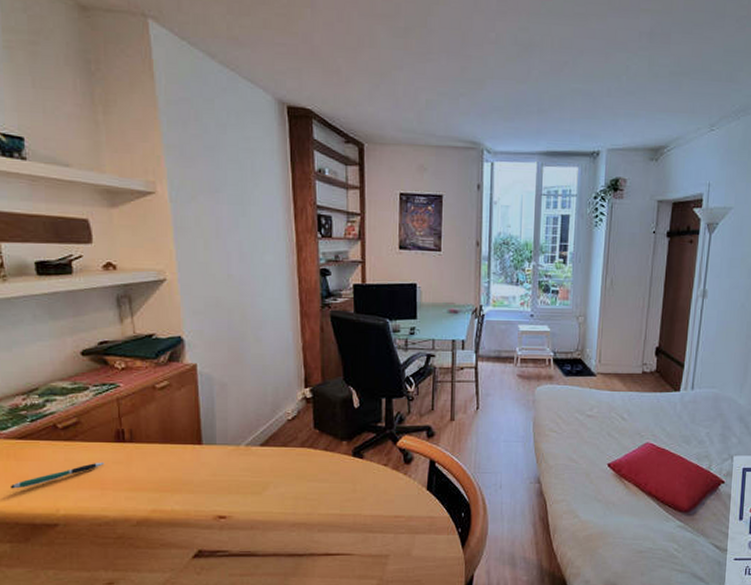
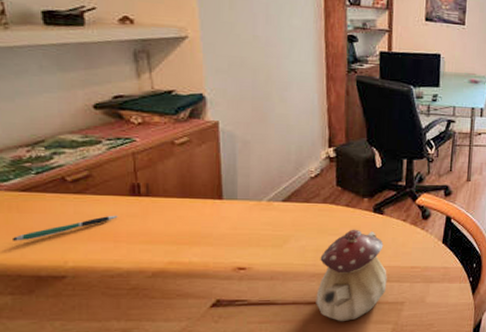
teapot: none [297,474,370,576] -> present [316,229,387,322]

